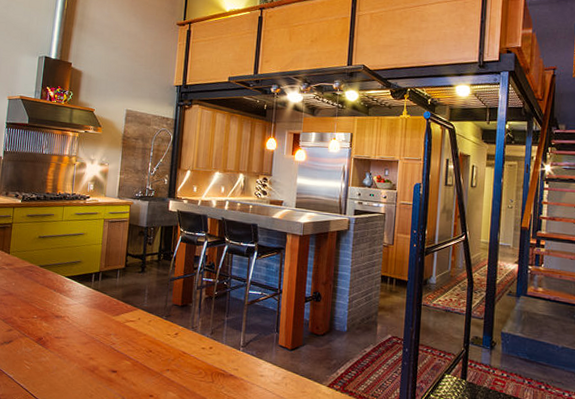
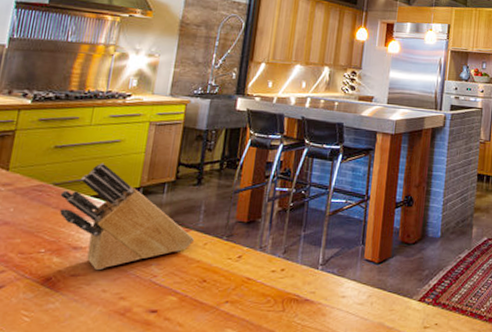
knife block: none [44,251,141,335] -> present [60,162,194,270]

